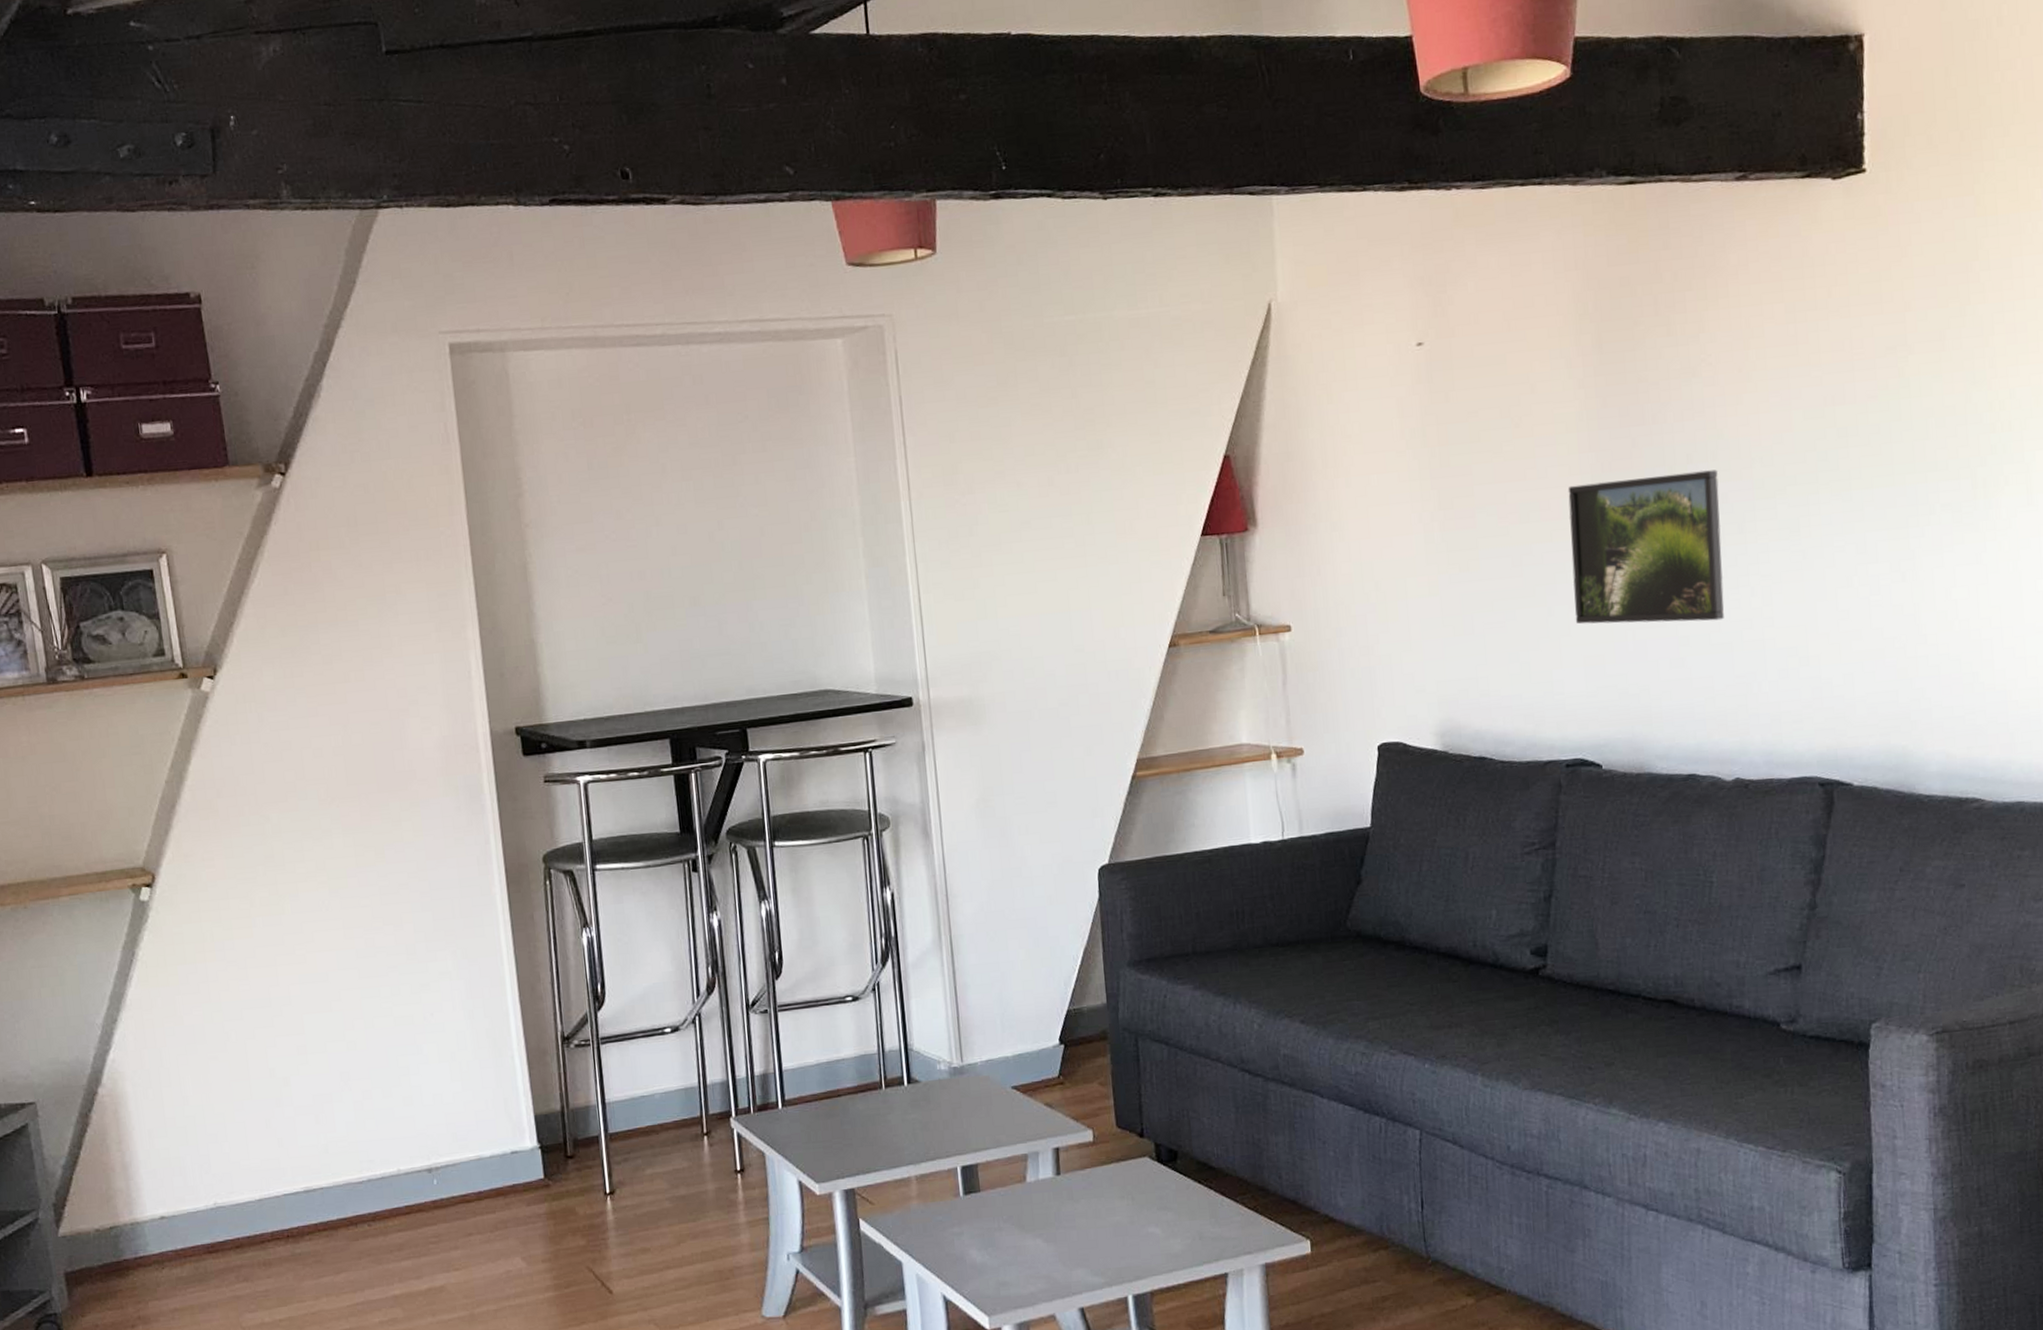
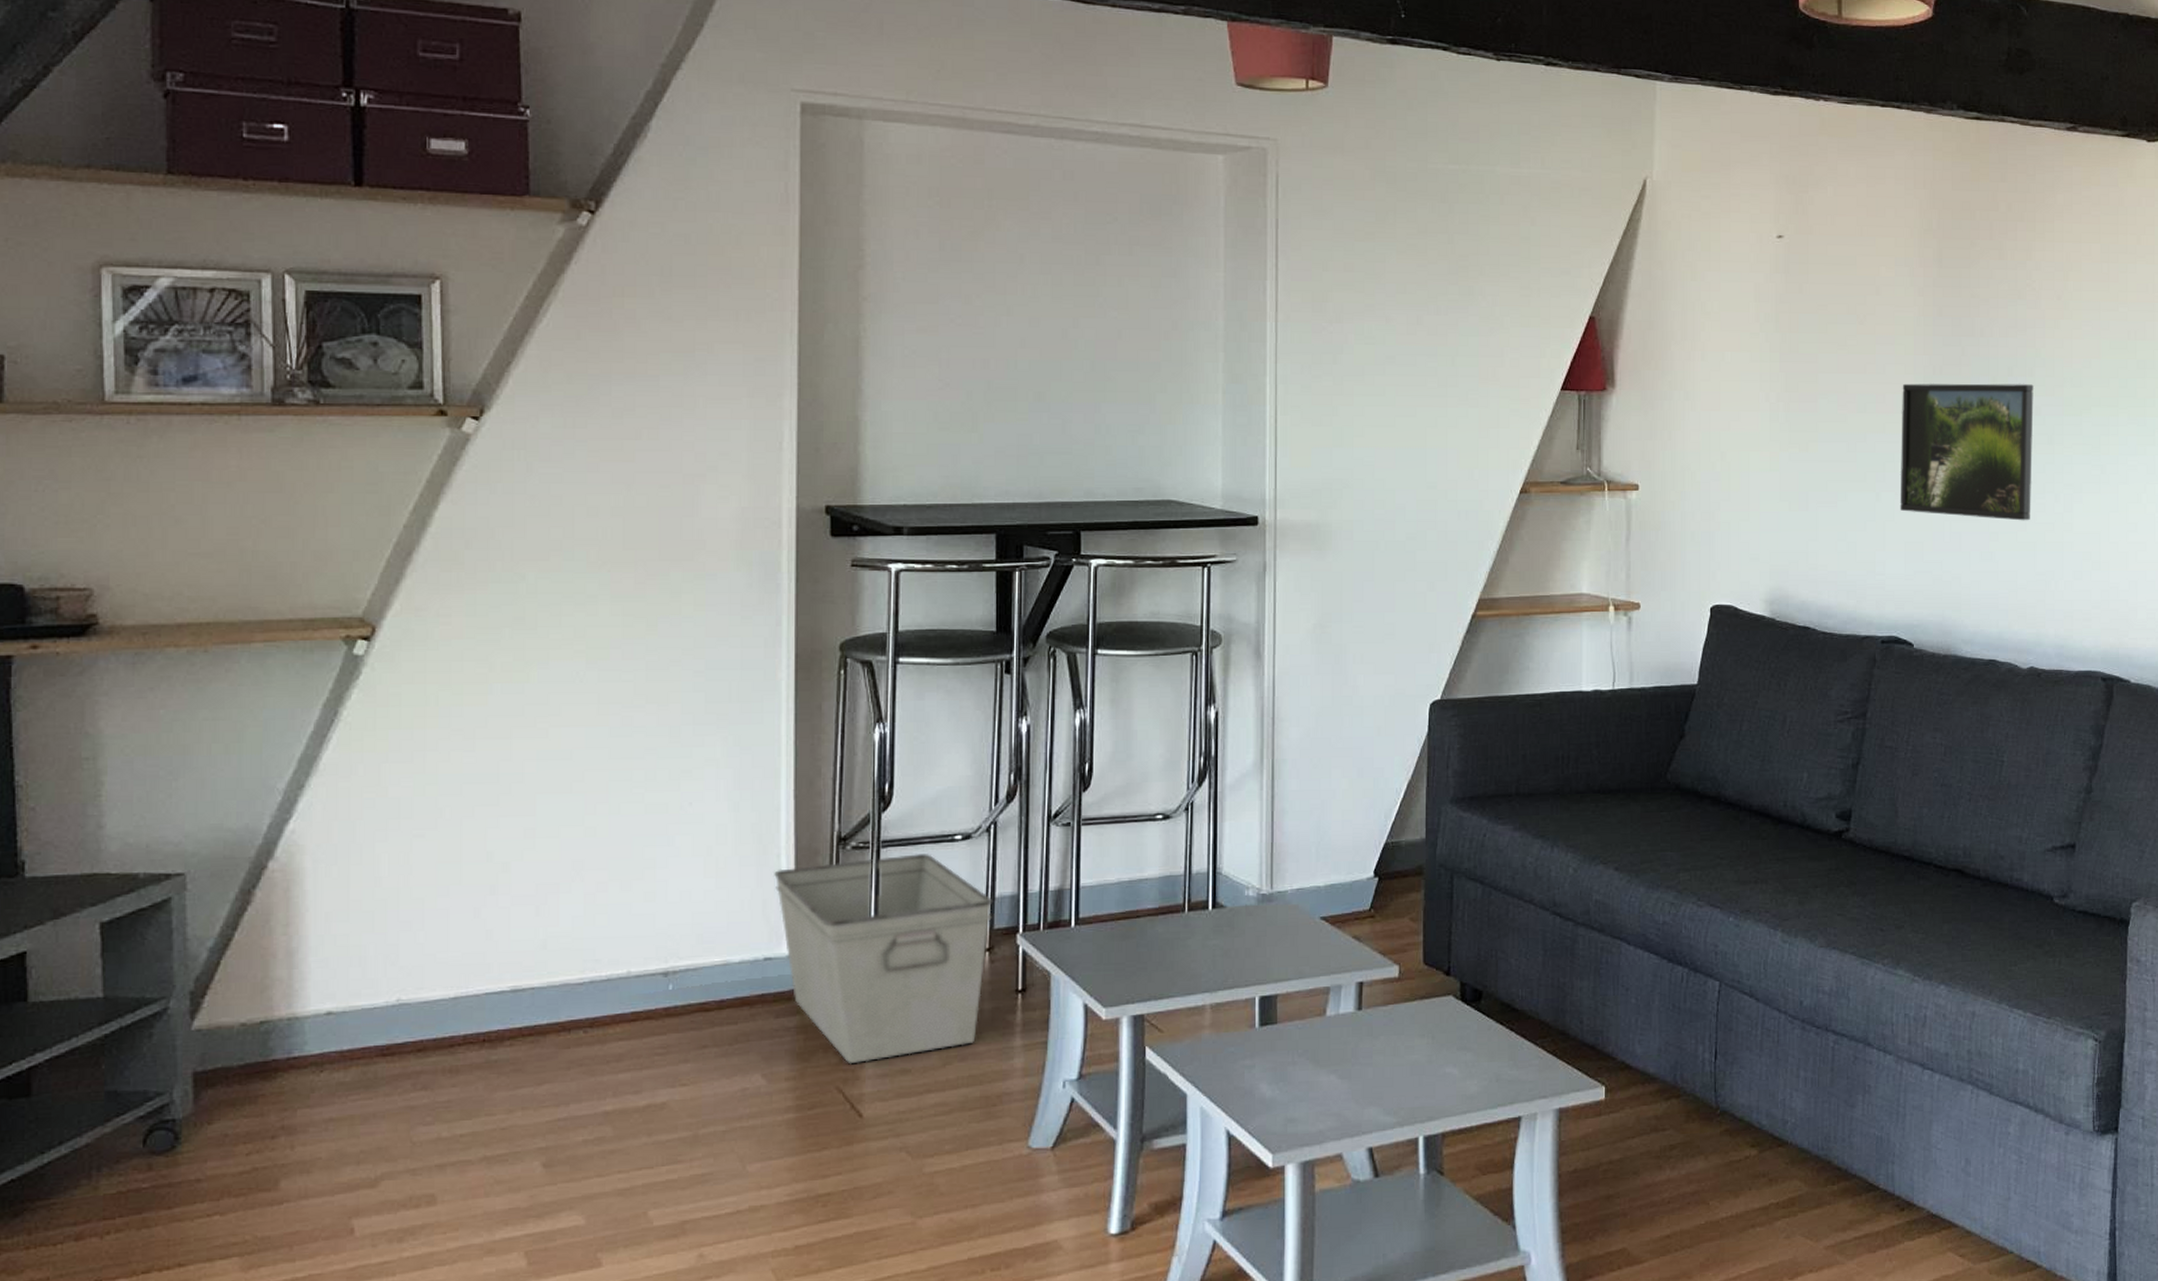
storage bin: none [510,1047,706,1246] -> present [774,854,993,1064]

